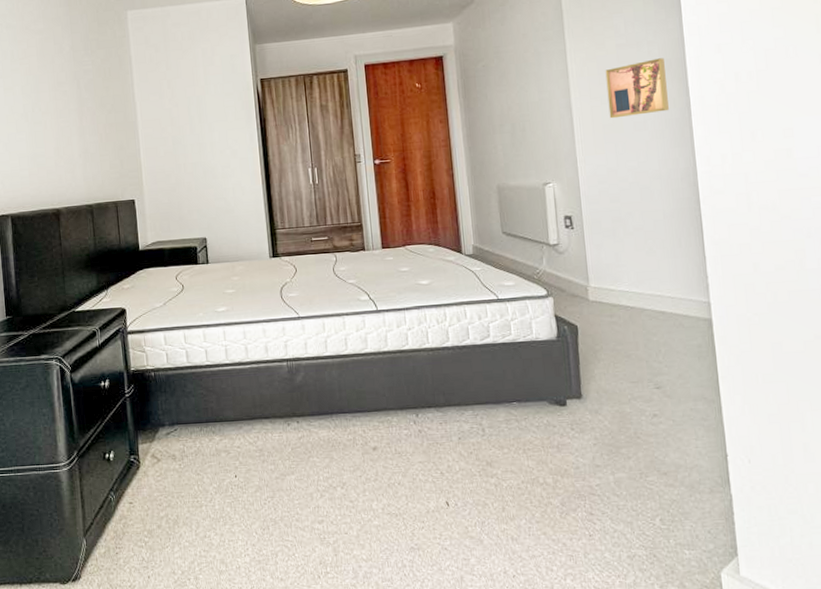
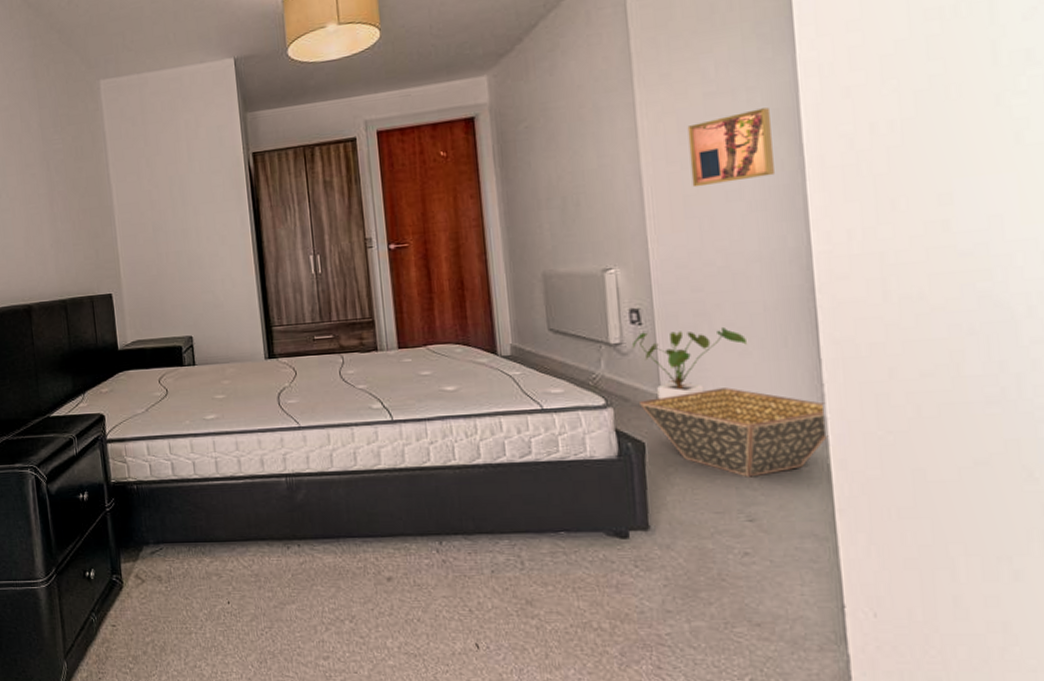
house plant: none [566,230,652,290] -> present [631,326,746,399]
basket: none [572,280,713,353] -> present [638,388,829,477]

